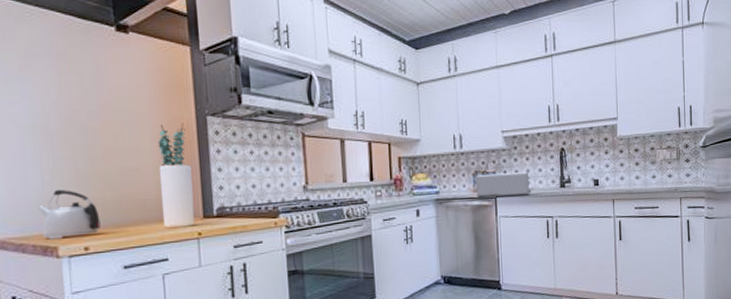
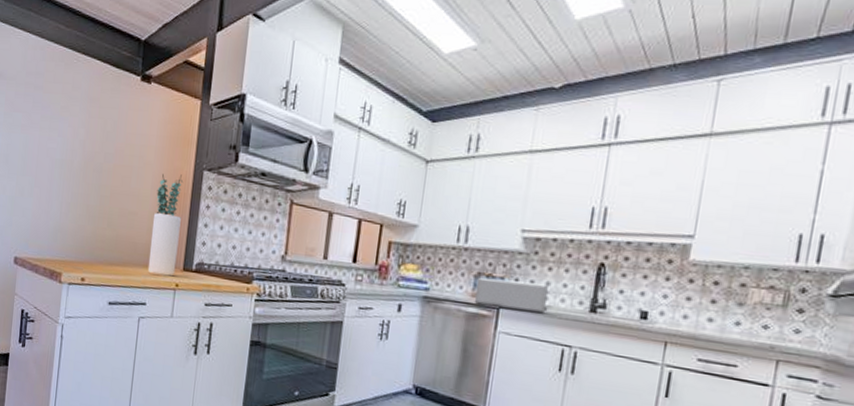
kettle: present [37,189,101,239] -> none [52,221,98,269]

